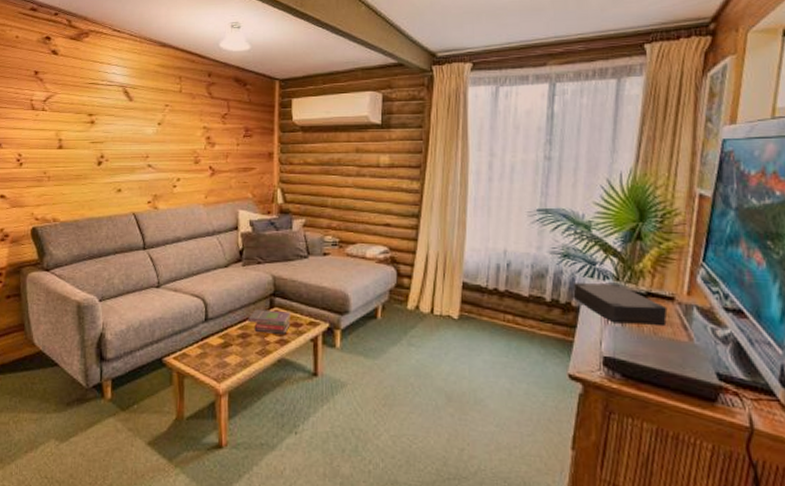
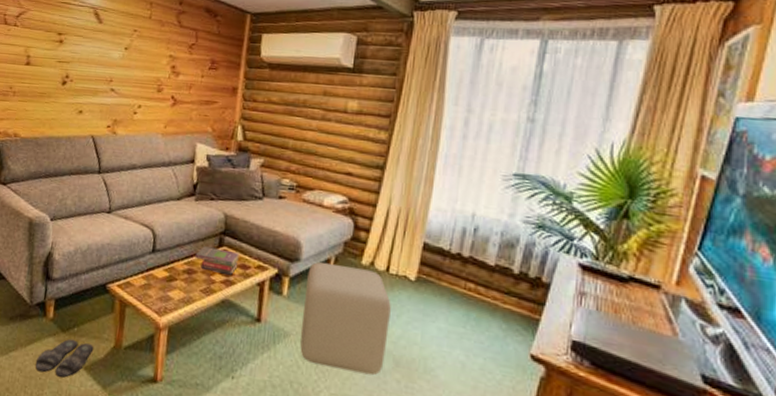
slippers: none [97,416,156,456] -> present [35,339,94,378]
pouf: none [356,312,439,413] -> present [300,262,391,376]
game console: present [573,283,668,325] -> none [544,257,651,315]

